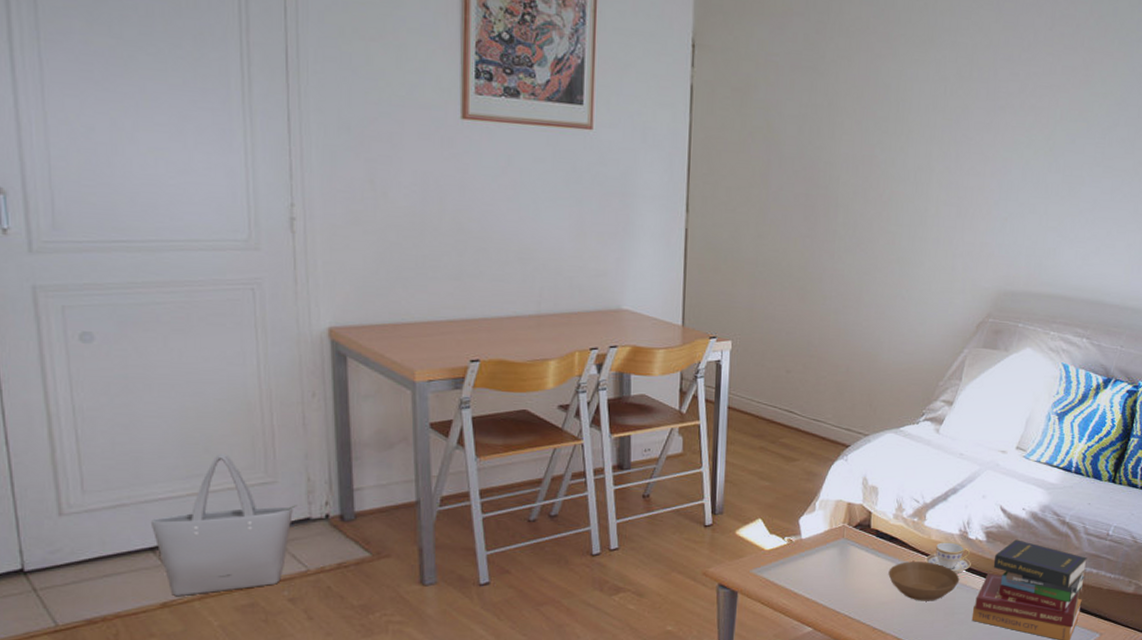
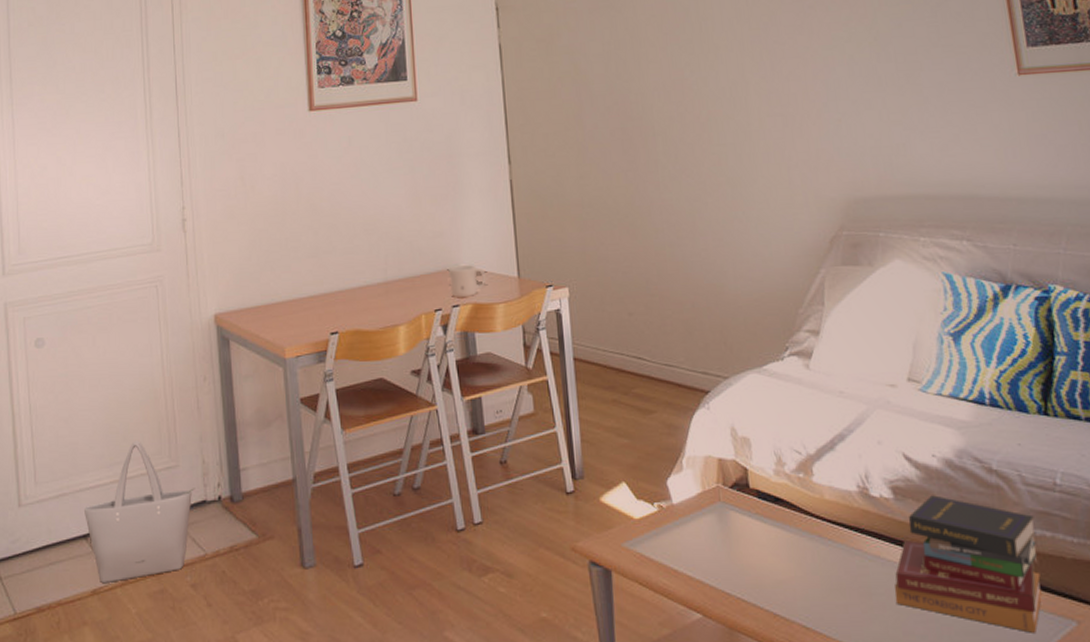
mug: none [609,307,649,340] -> present [448,265,487,298]
bowl: present [888,561,960,601] -> none [780,527,870,579]
teacup: present [925,542,971,573] -> none [821,502,881,541]

